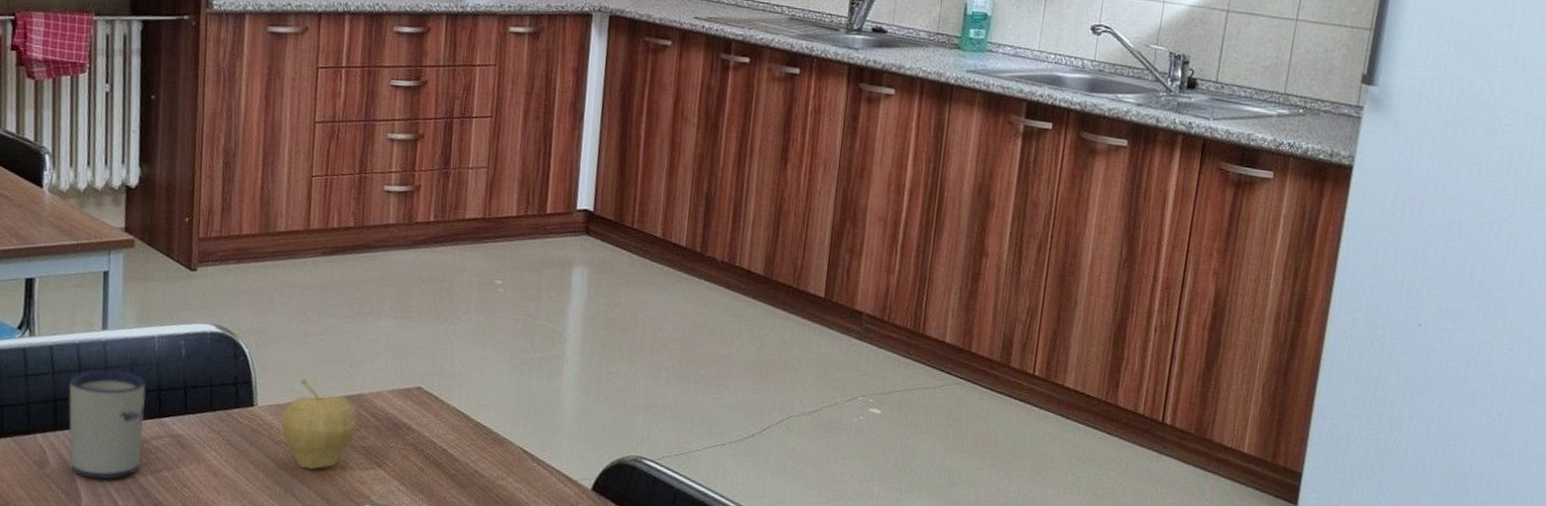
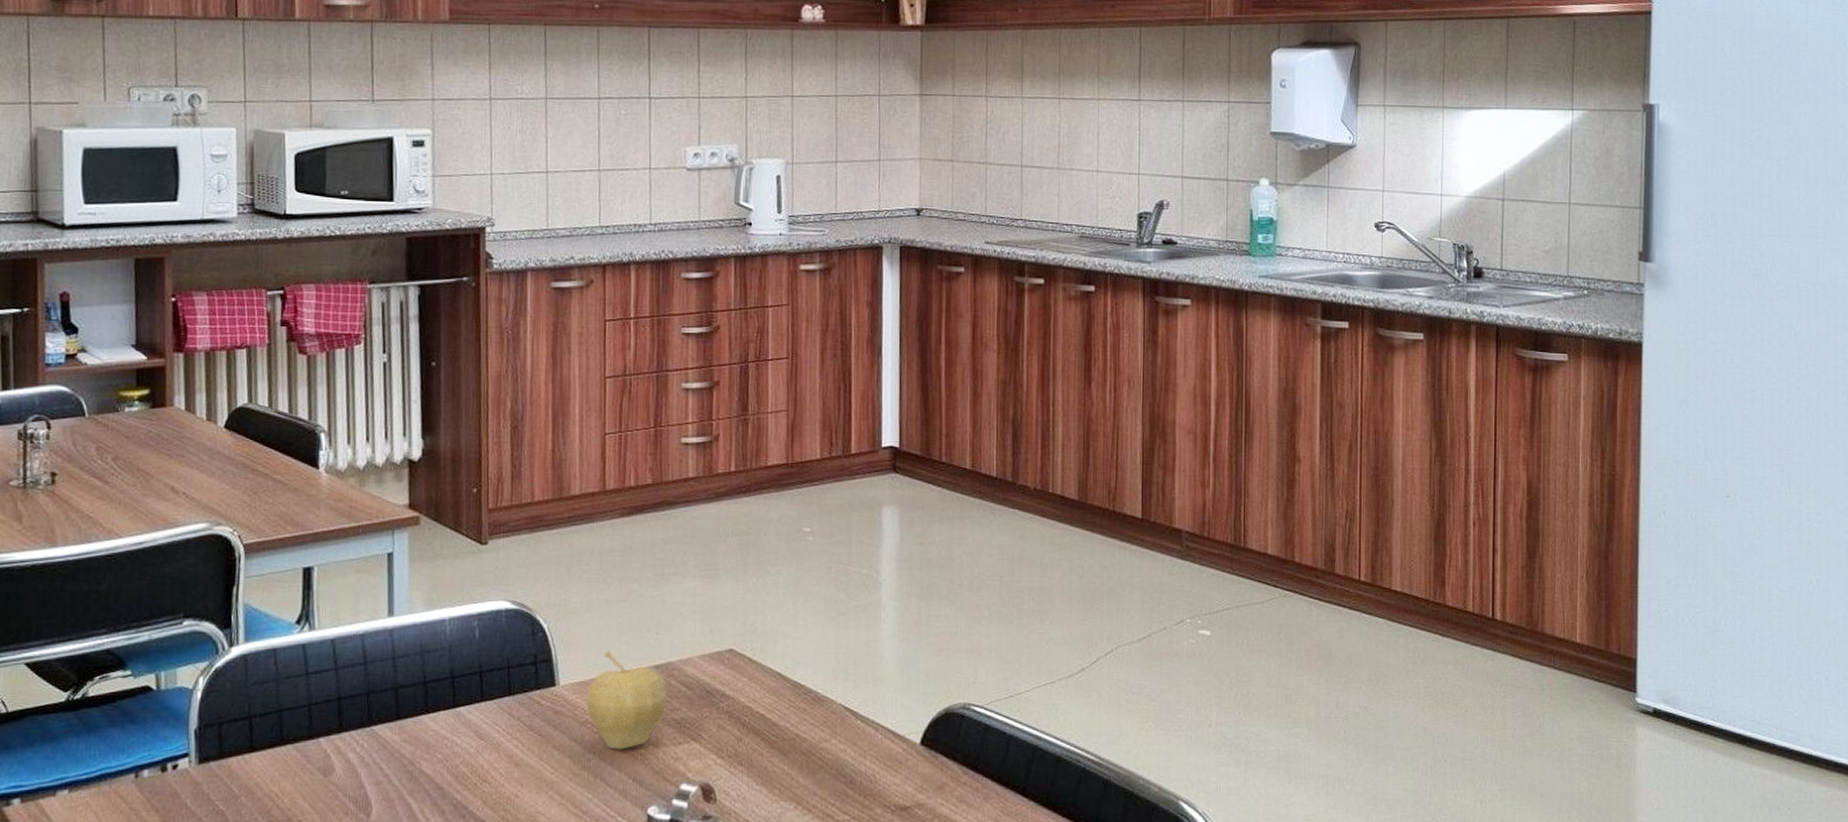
mug: present [69,369,146,479] -> none [354,659,439,782]

